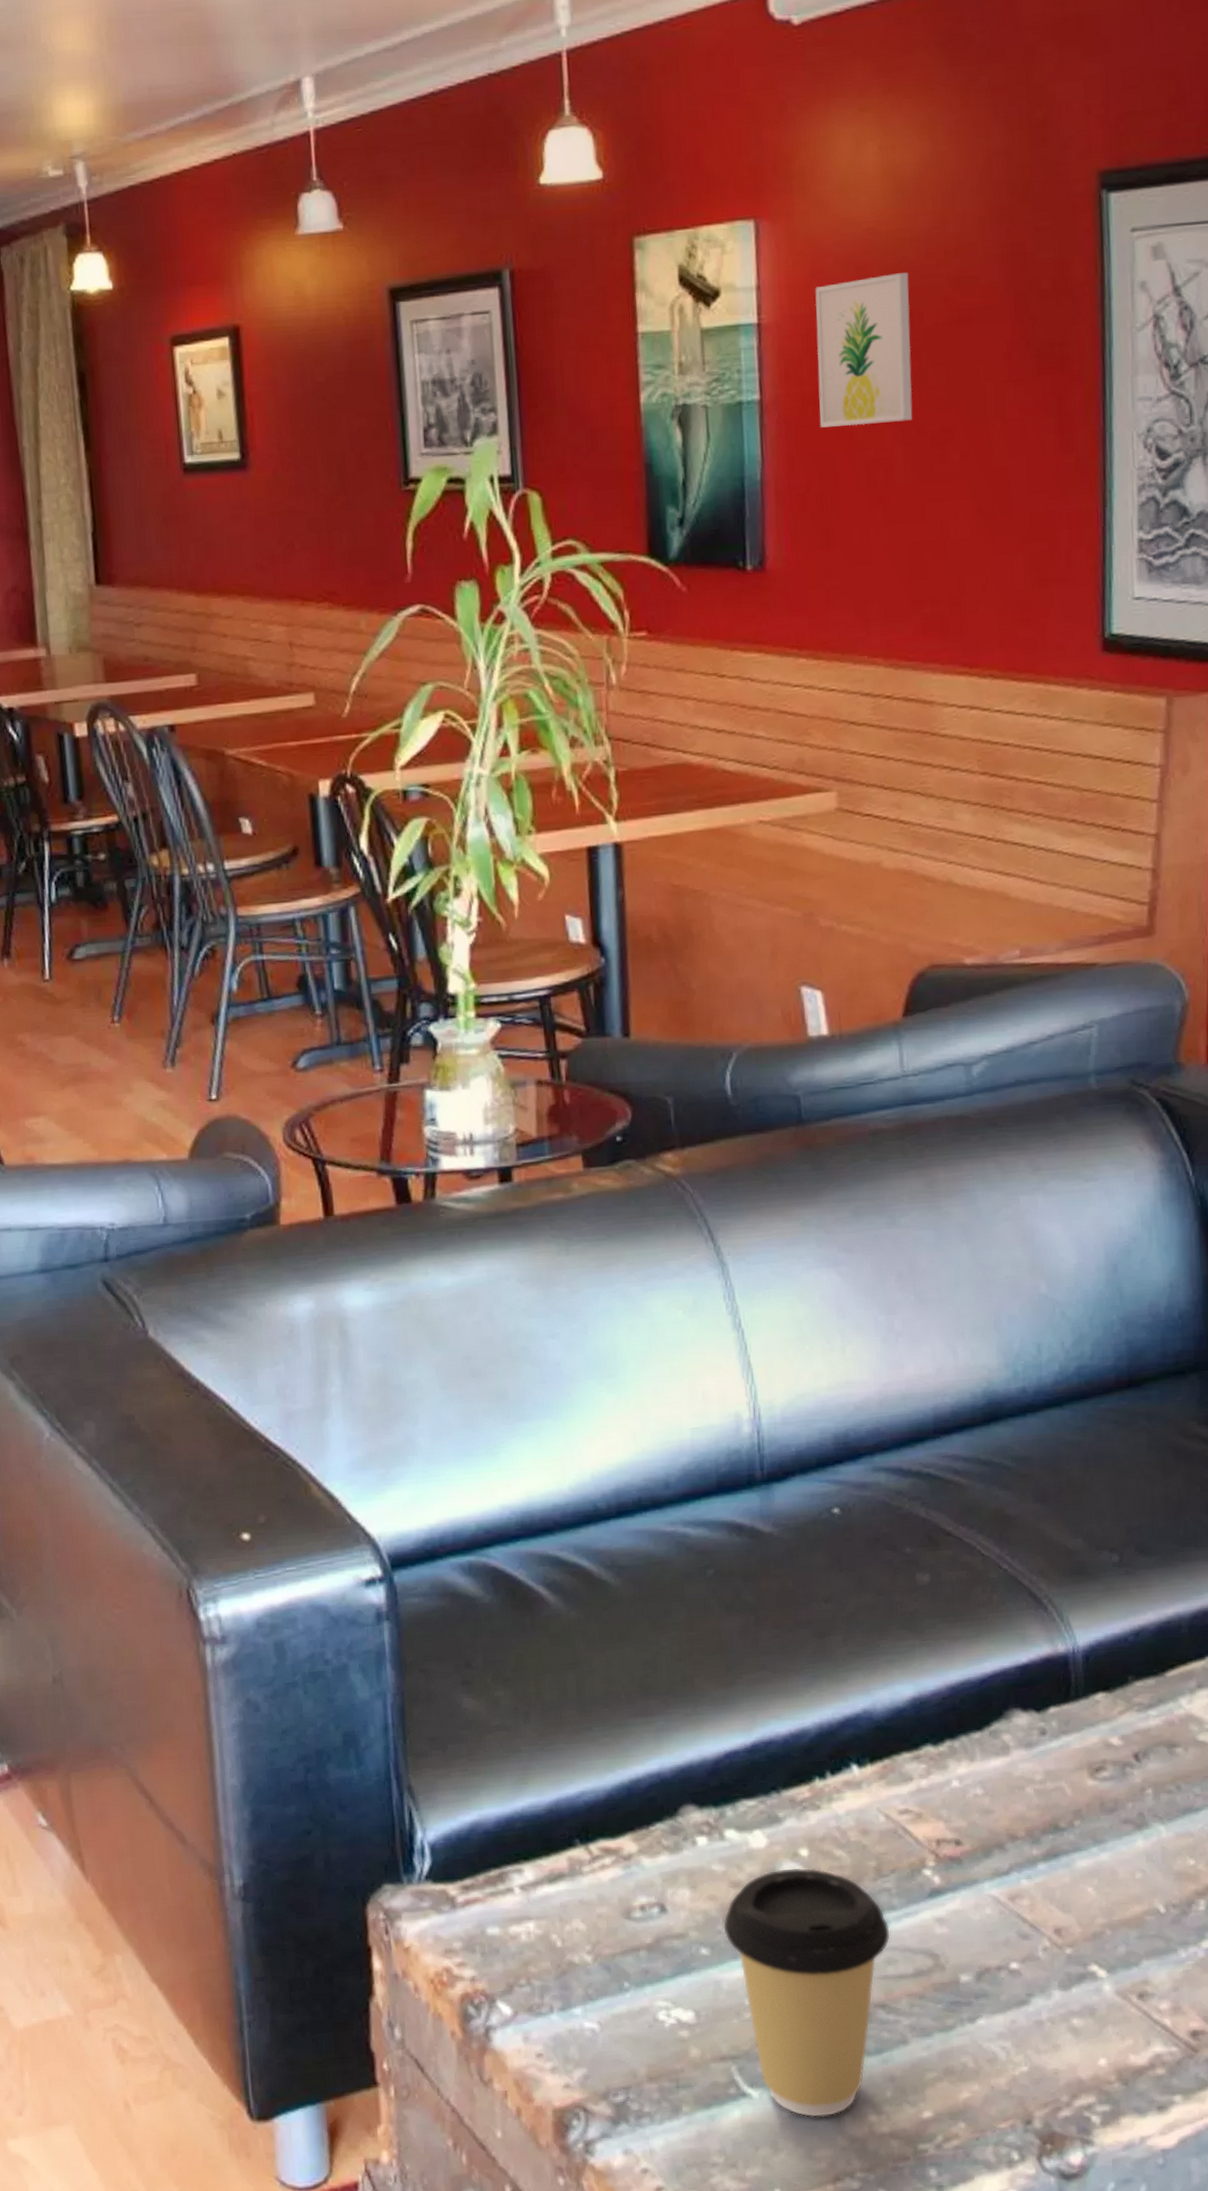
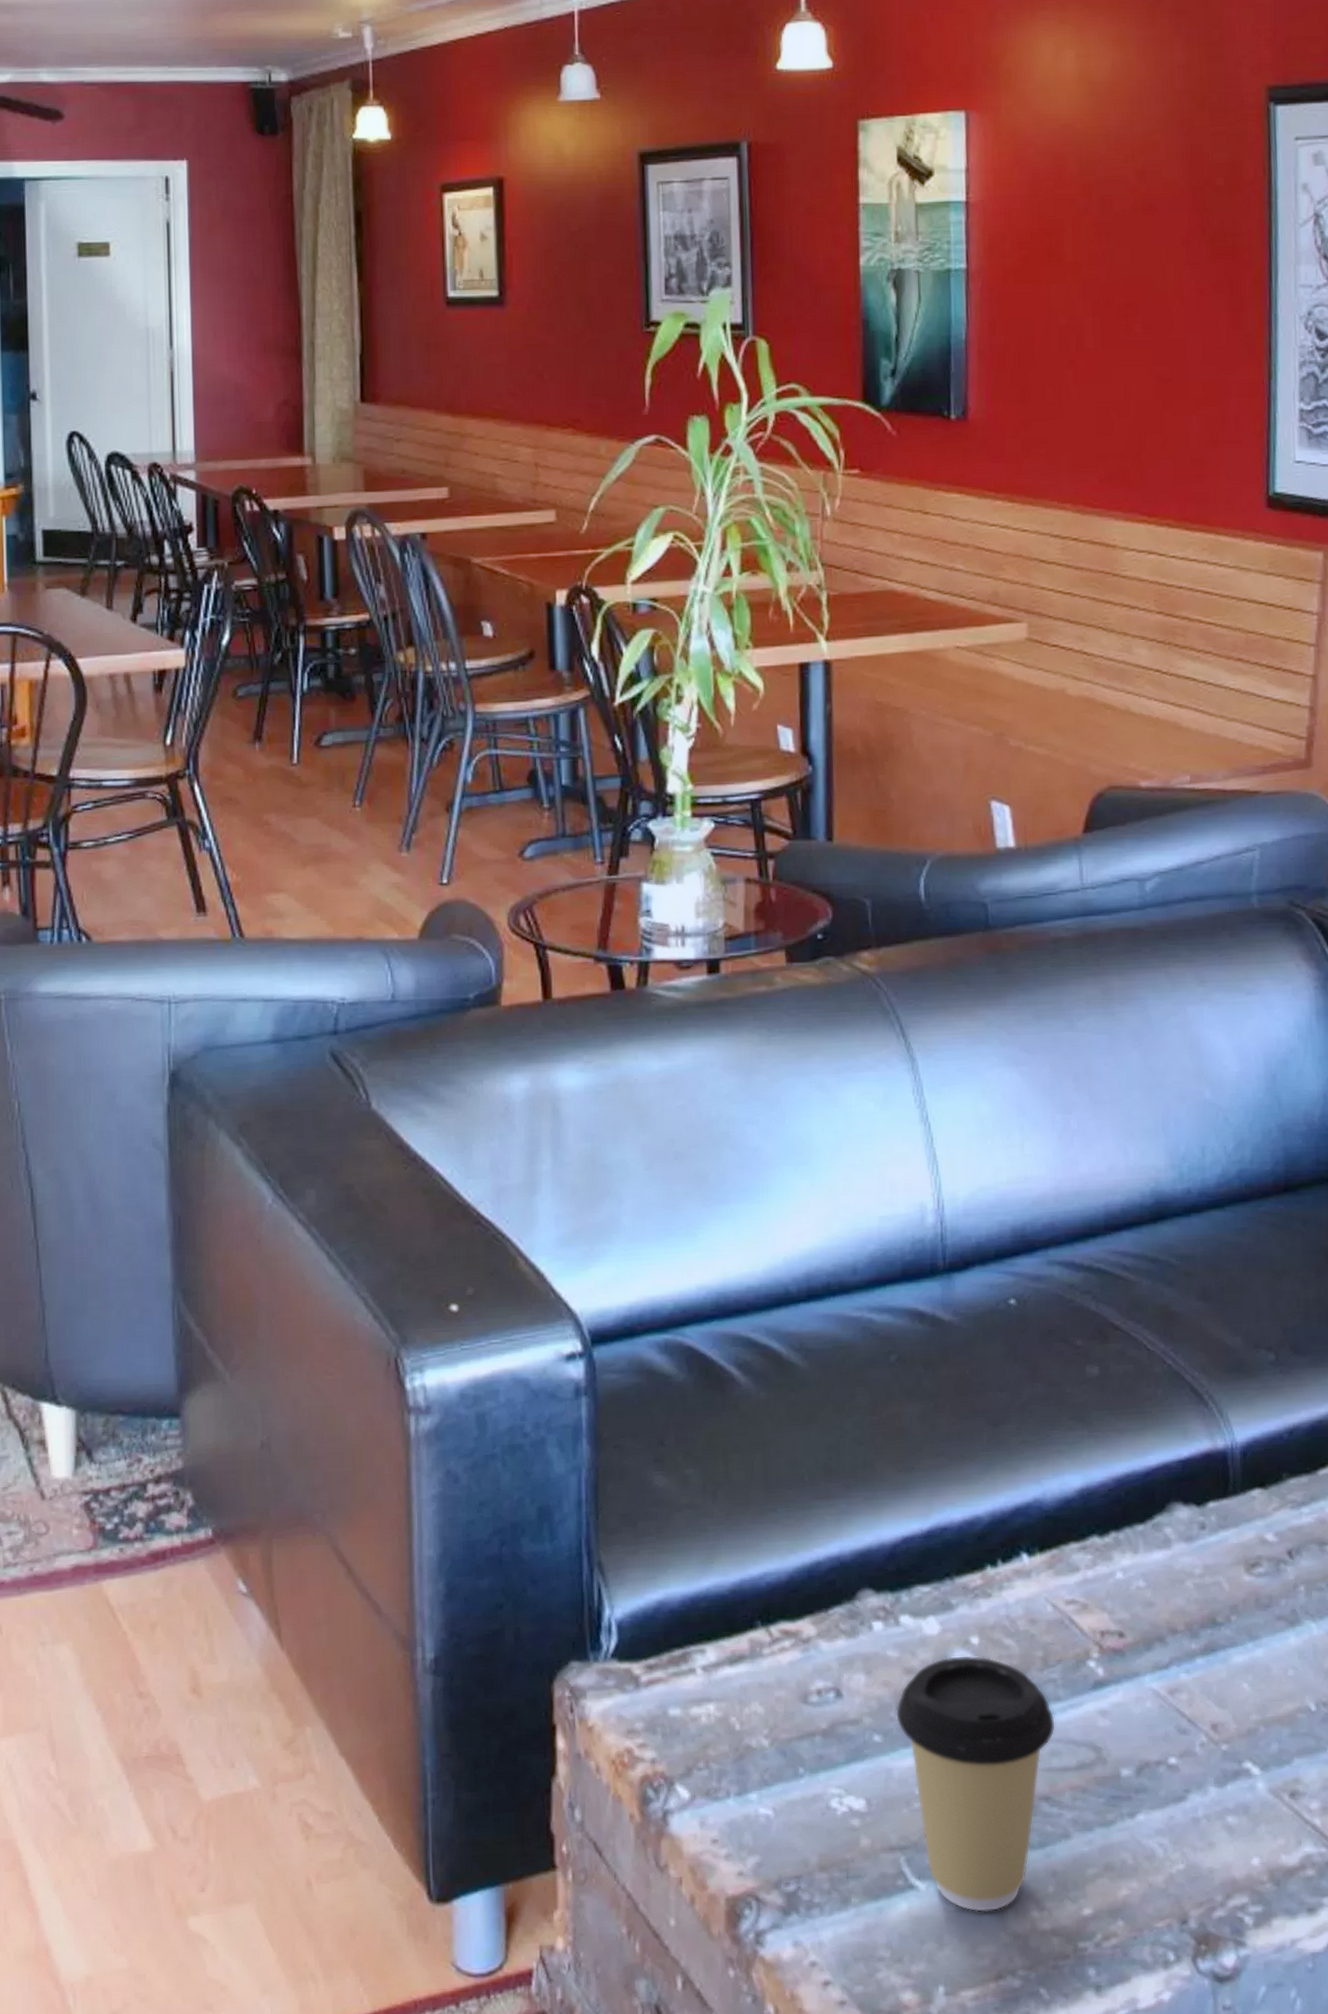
wall art: present [815,272,913,428] -> none [1017,164,1102,296]

